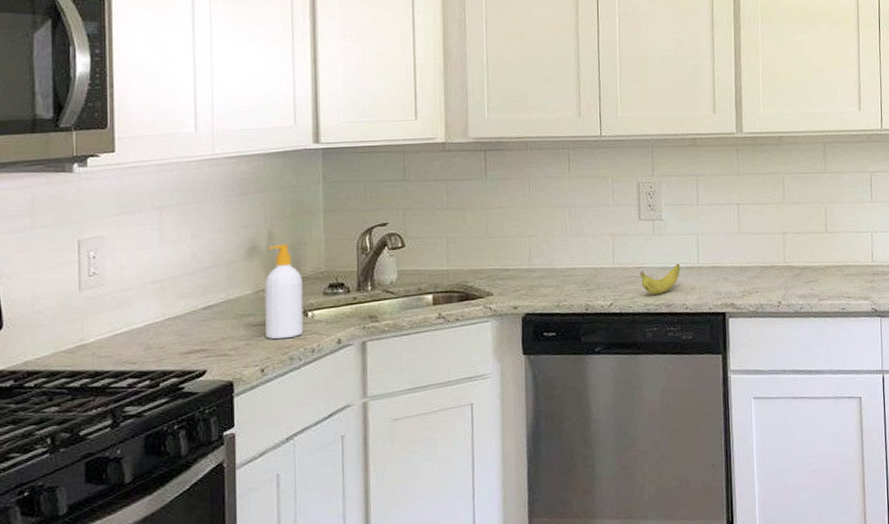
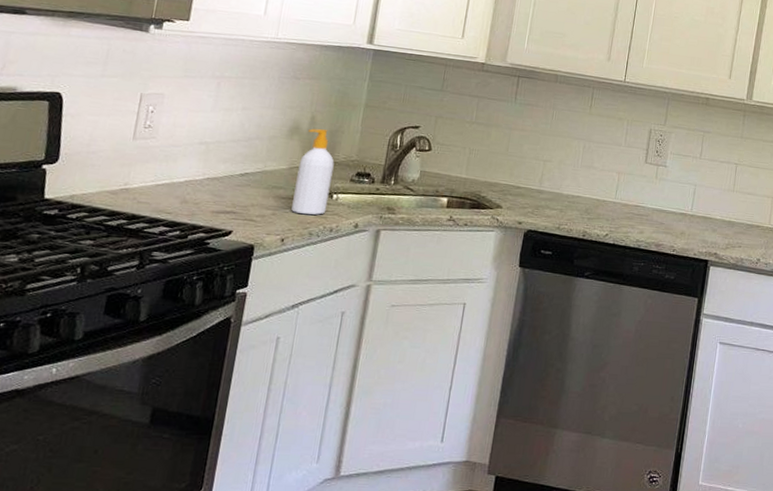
banana: present [640,263,681,295] -> none [637,208,676,234]

